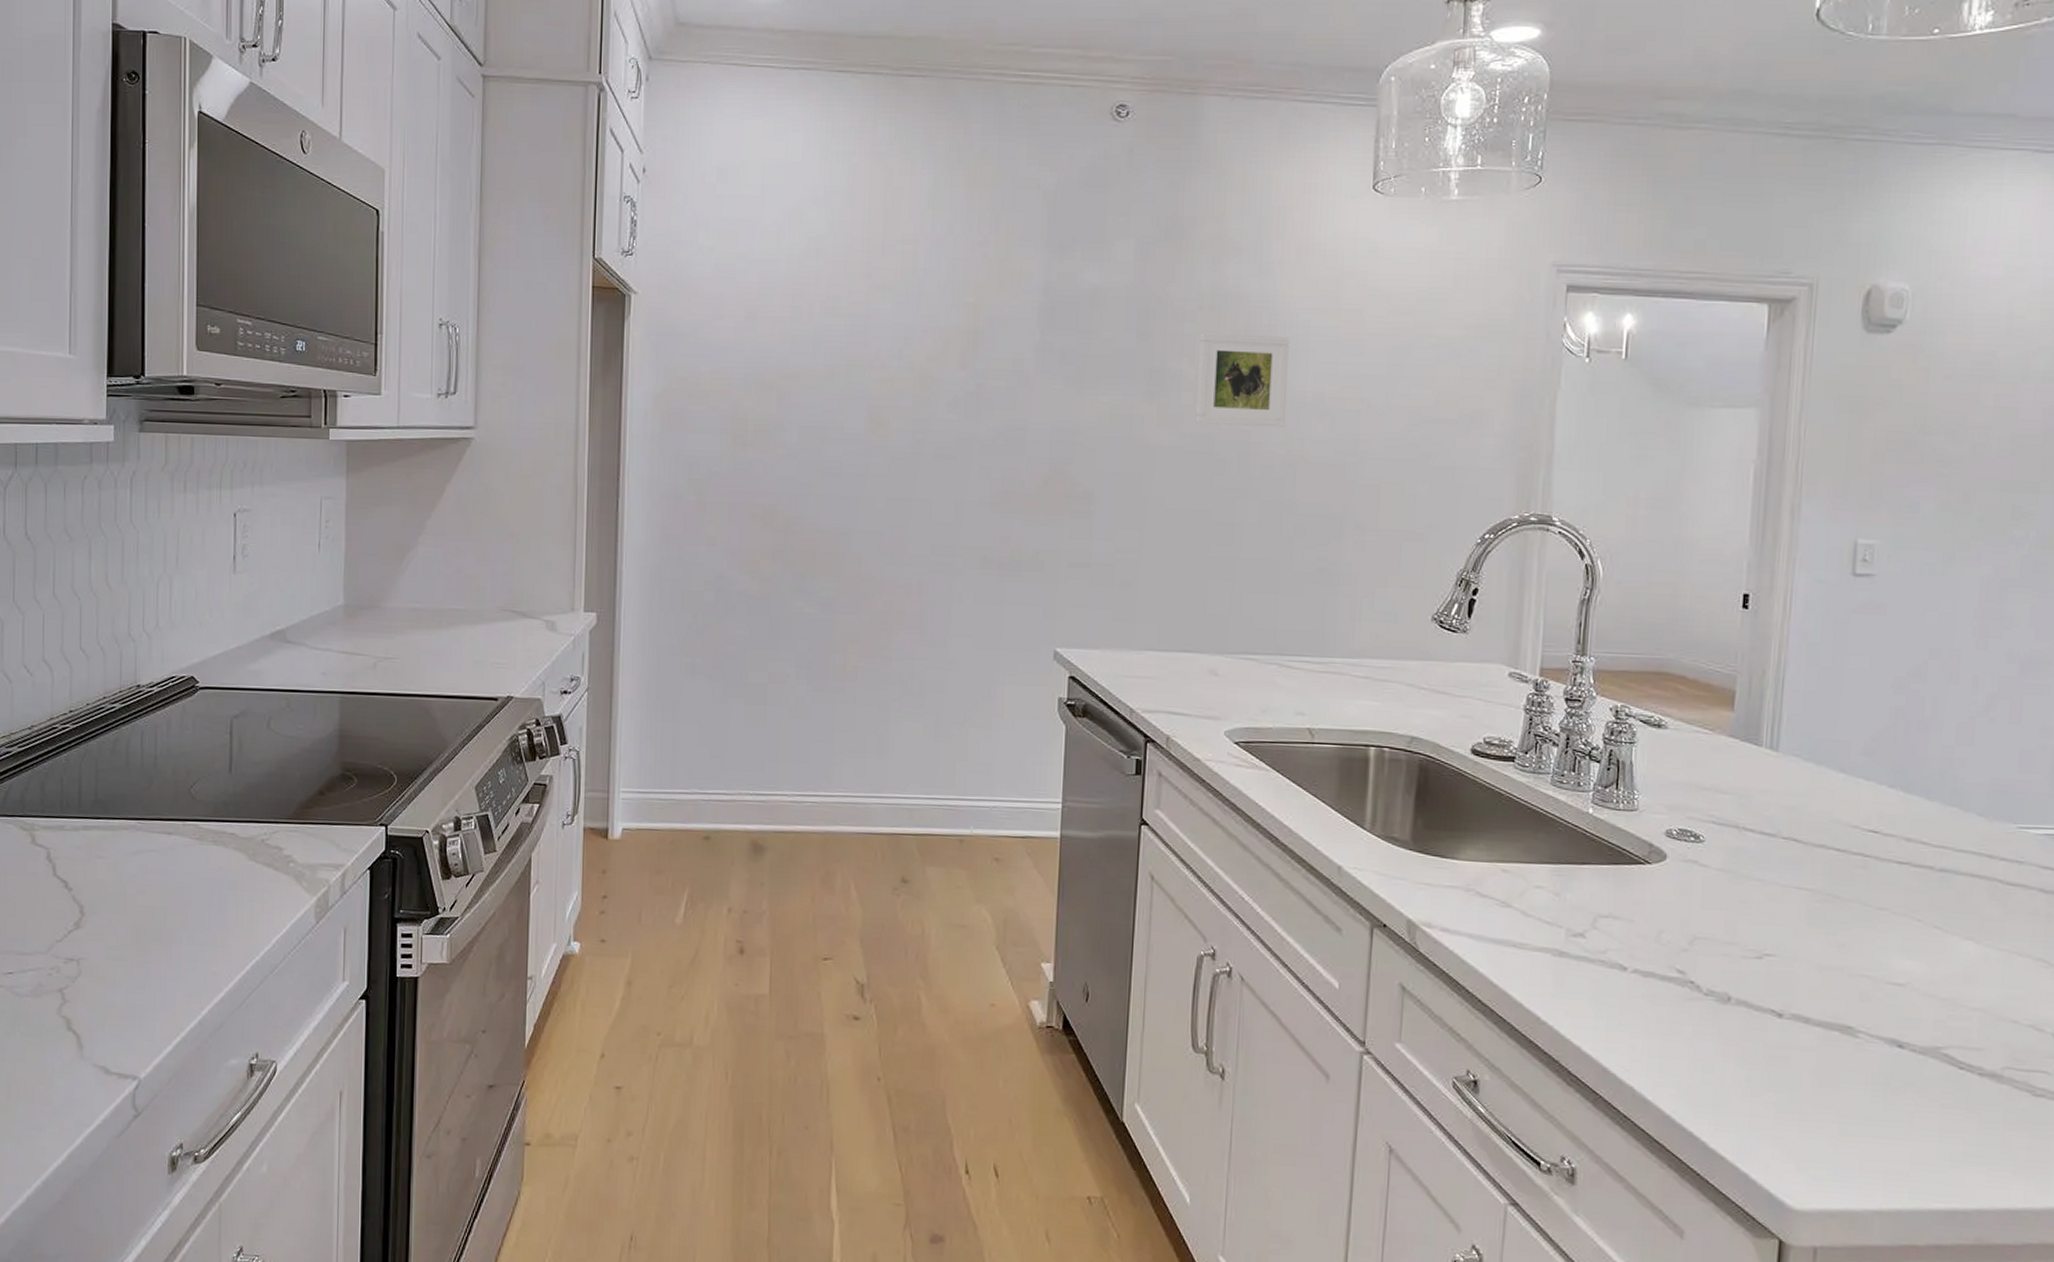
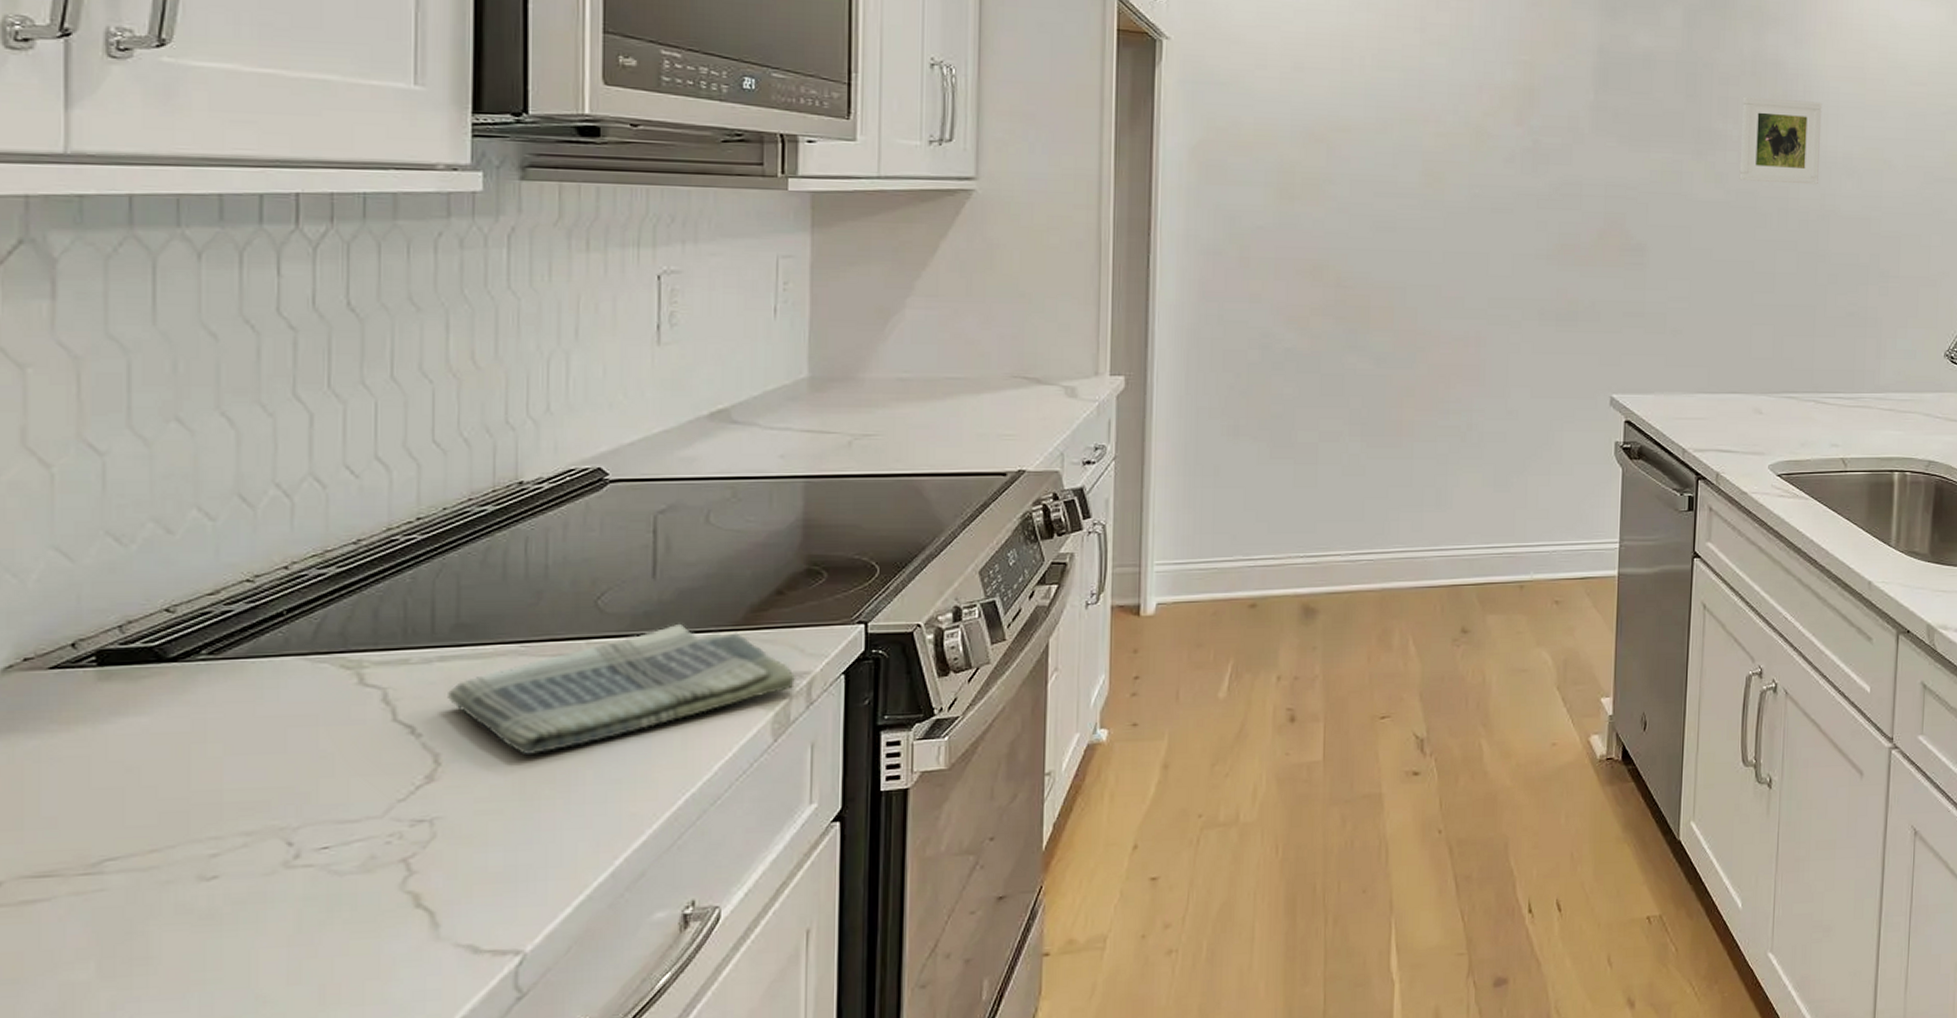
dish towel: none [89,814,333,914] -> present [448,624,796,754]

